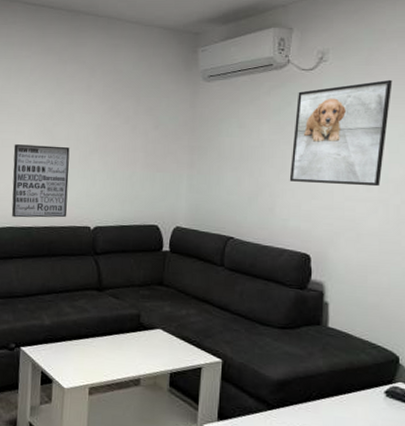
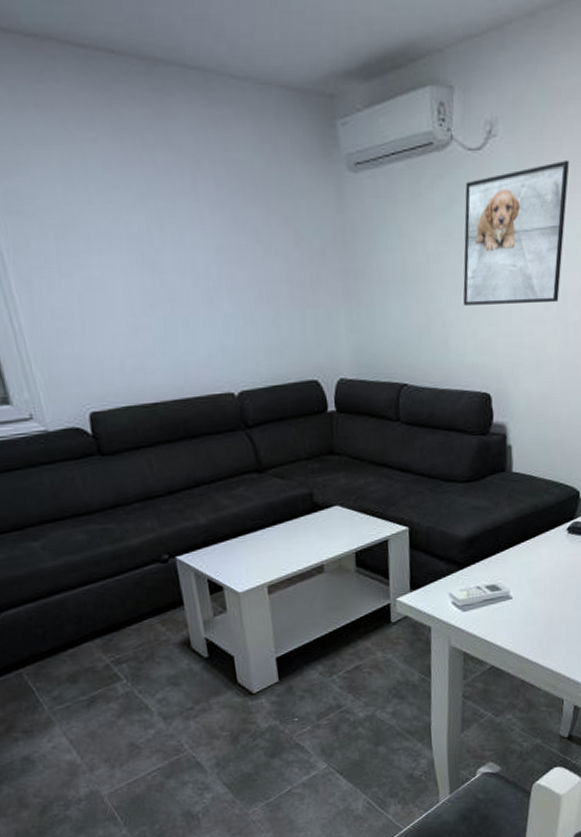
wall art: present [11,144,70,218] -> none [104,283,201,393]

